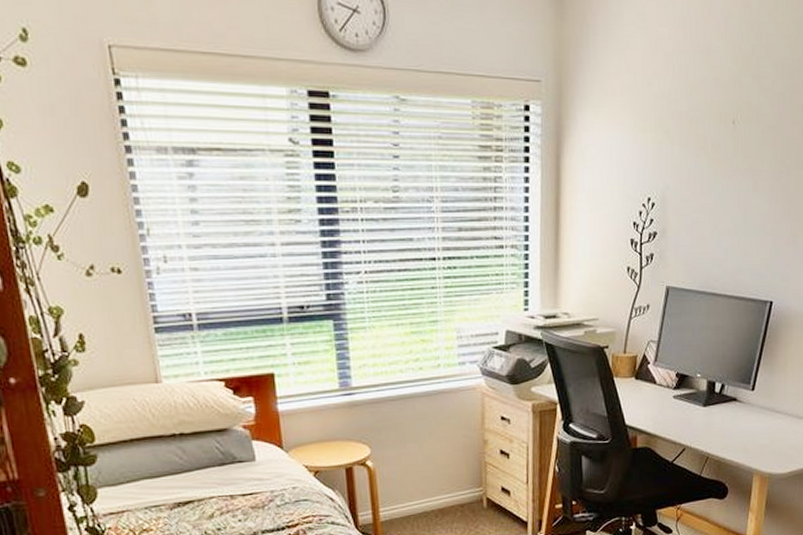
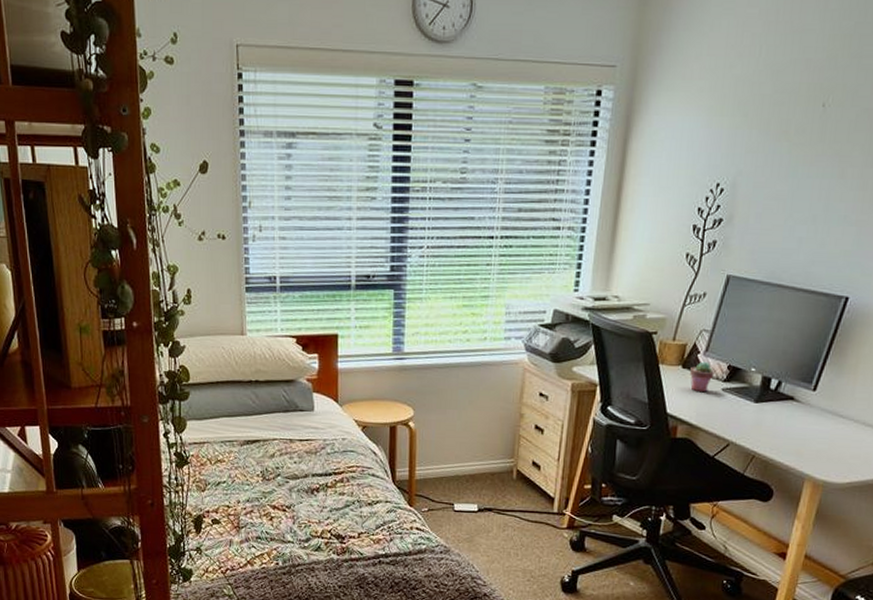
potted succulent: none [643,371,665,402] -> present [690,361,714,393]

